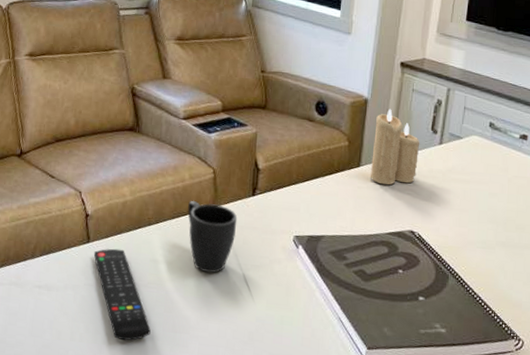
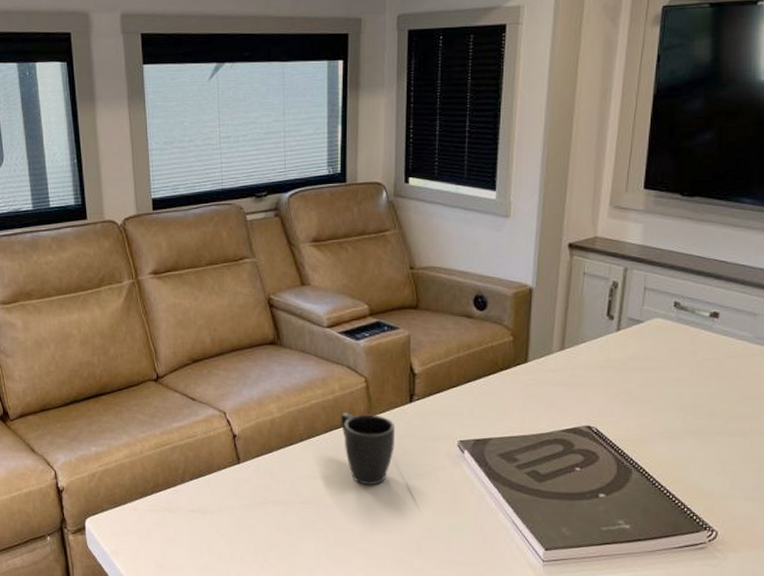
remote control: present [93,248,151,341] -> none [245,467,313,558]
candle: present [370,109,420,185] -> none [539,297,595,380]

